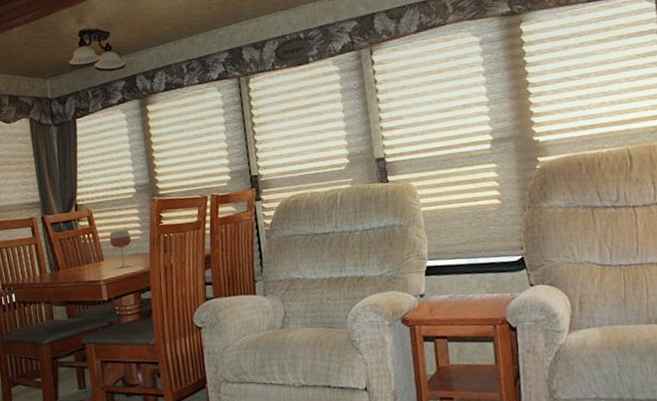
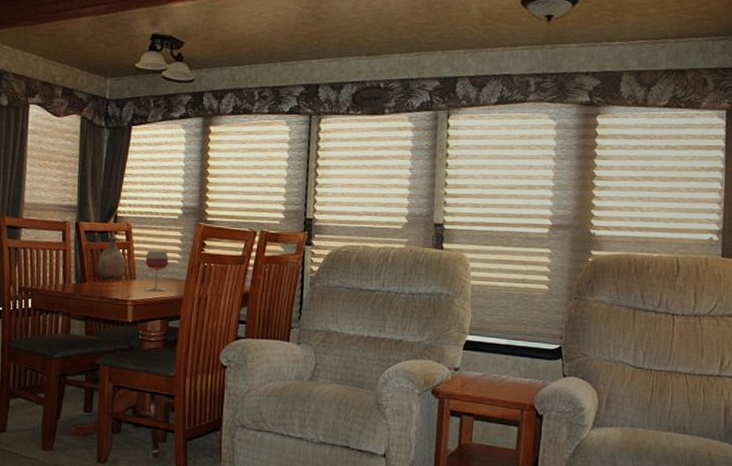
vase: none [67,224,93,266] -> present [97,237,125,281]

